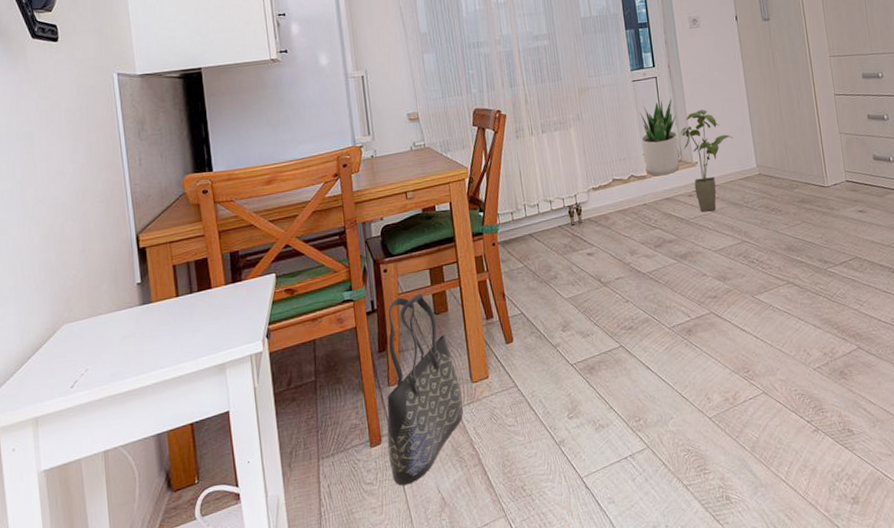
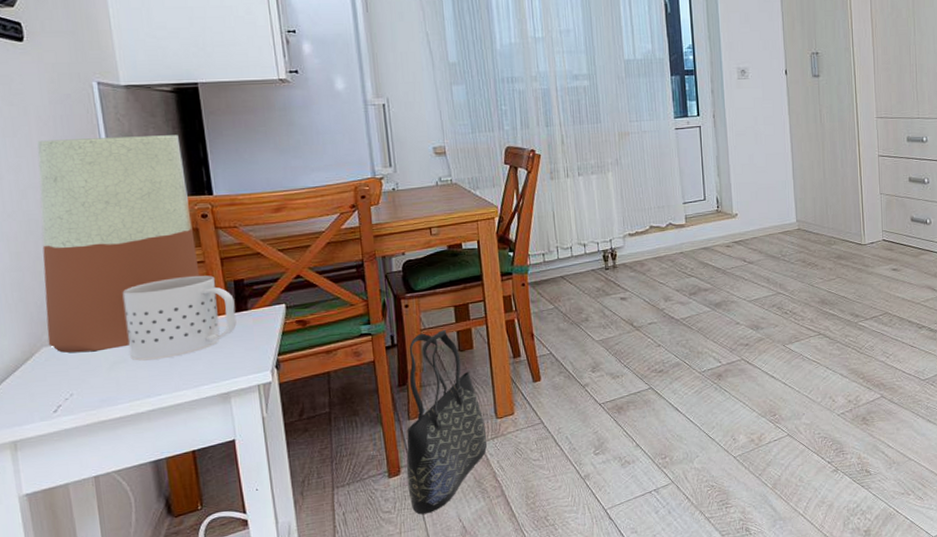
vase: none [65,117,200,329] -> present [37,135,200,353]
mug: none [133,248,232,335] -> present [122,275,237,361]
planter: present [640,98,679,176] -> none [681,149,719,226]
house plant: present [679,109,733,212] -> none [721,161,775,263]

